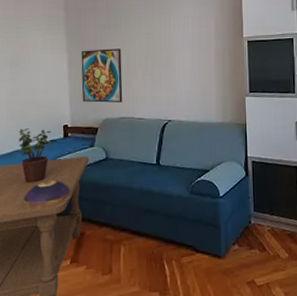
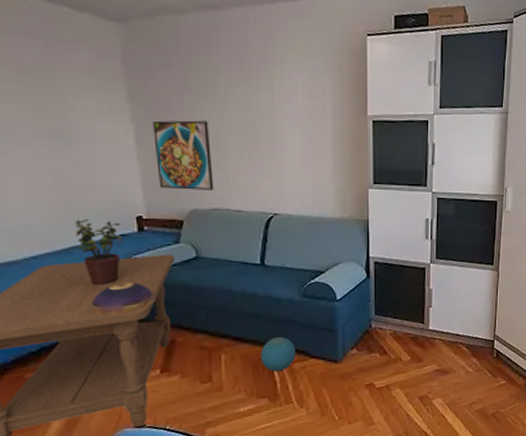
ball: none [154,231,185,266] -> present [261,336,296,372]

